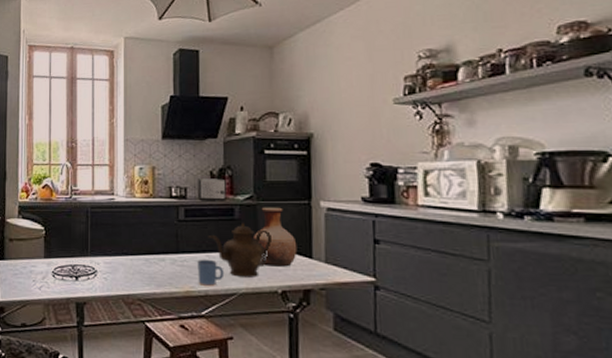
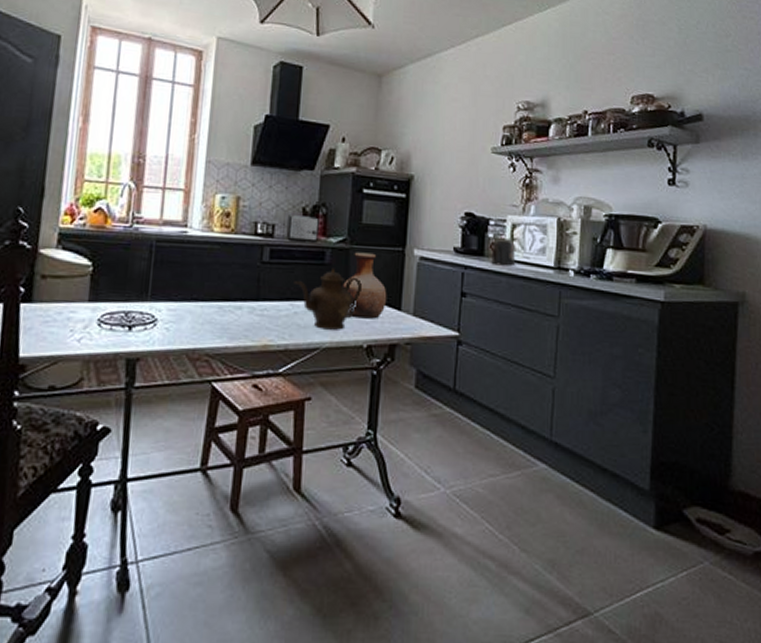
mug: present [197,259,225,287] -> none [278,308,308,341]
jar: none [403,186,431,212] -> present [491,238,515,267]

